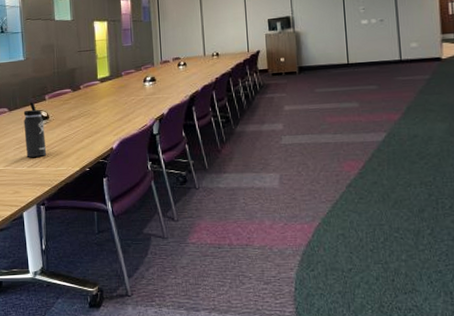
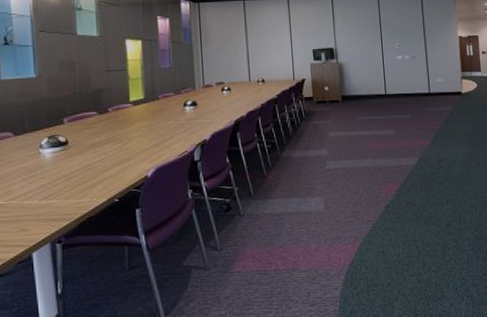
thermos bottle: present [23,101,47,157] -> none [34,125,65,189]

